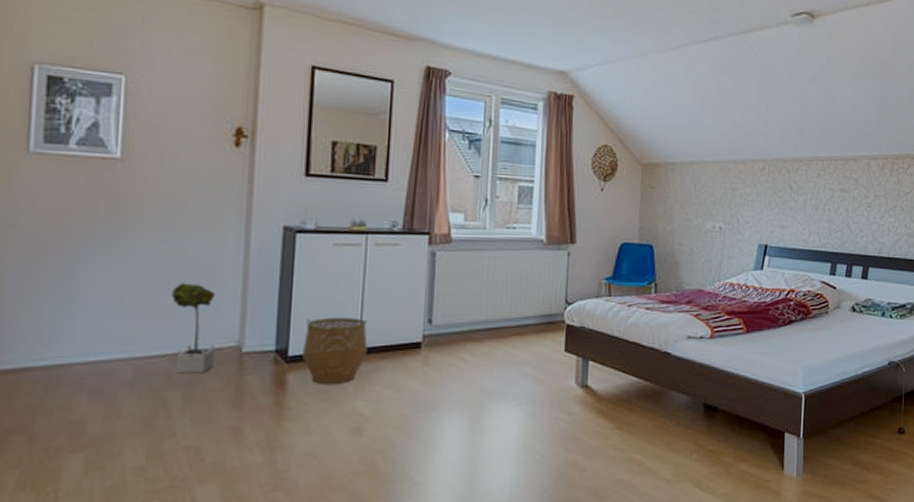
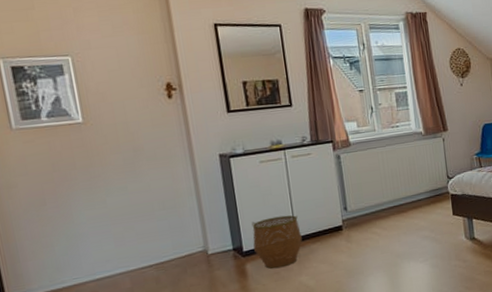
potted tree: present [172,283,216,374] -> none [145,209,190,278]

